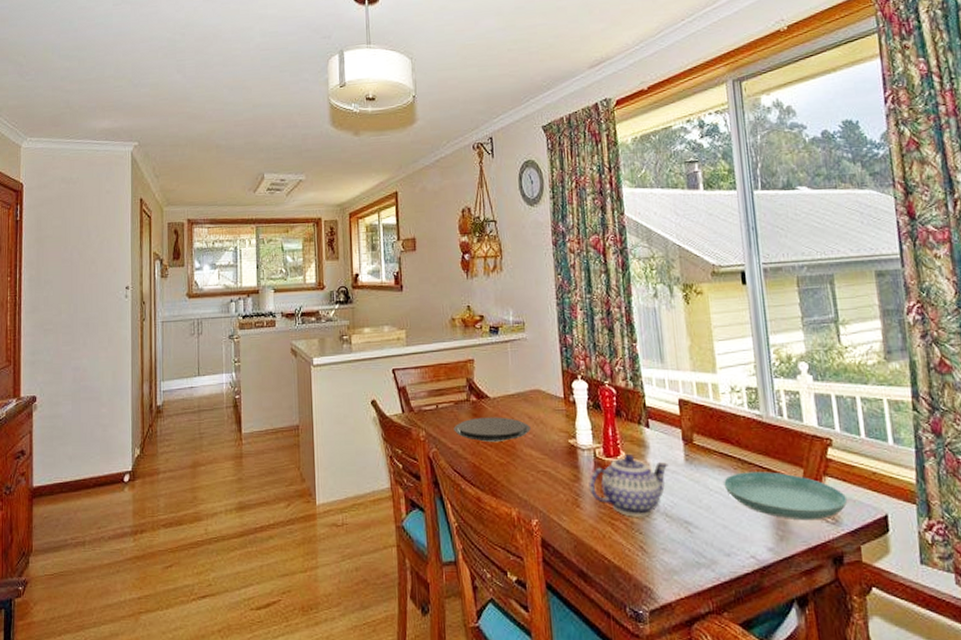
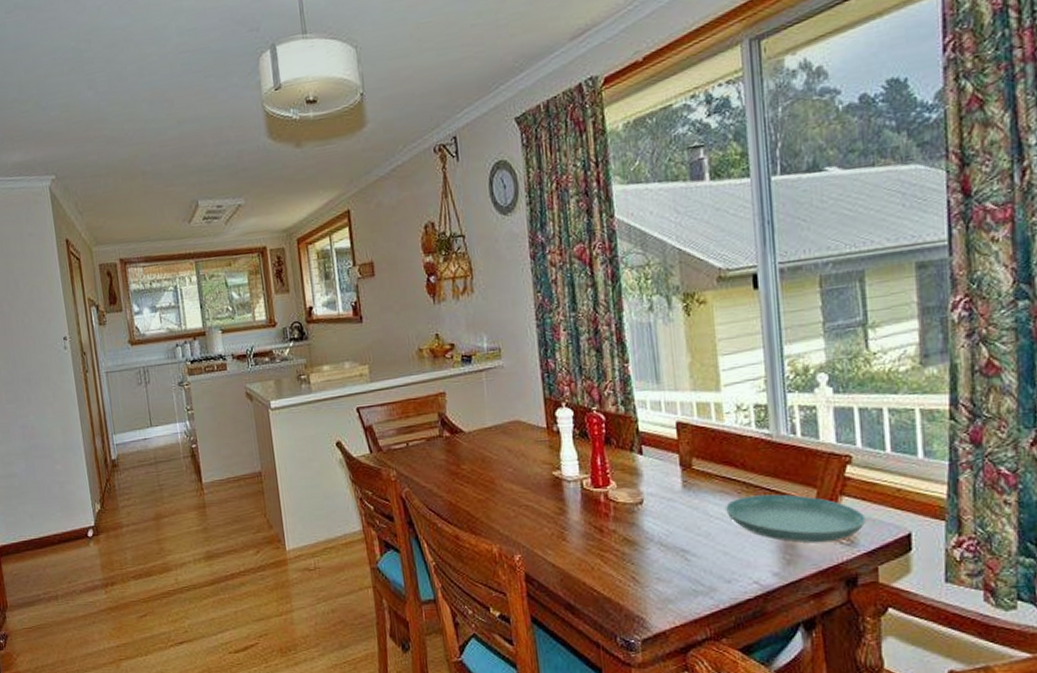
plate: present [453,417,531,443] -> none [426,451,511,480]
teapot: present [589,453,668,517] -> none [575,482,664,548]

